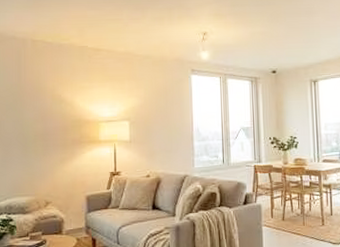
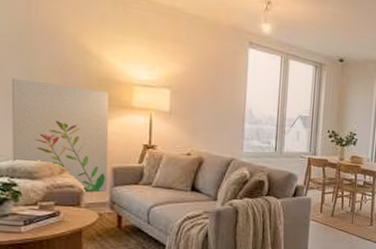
wall art: none [7,130,83,221] -> present [11,78,109,193]

